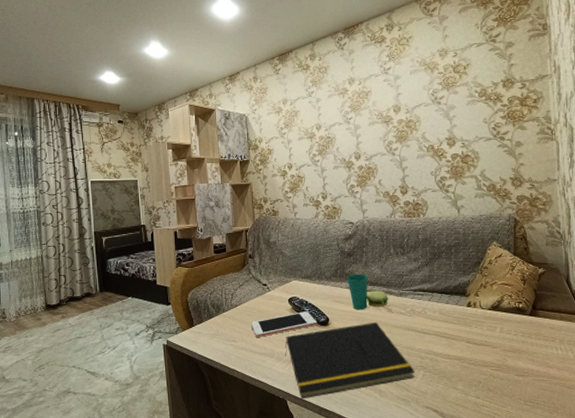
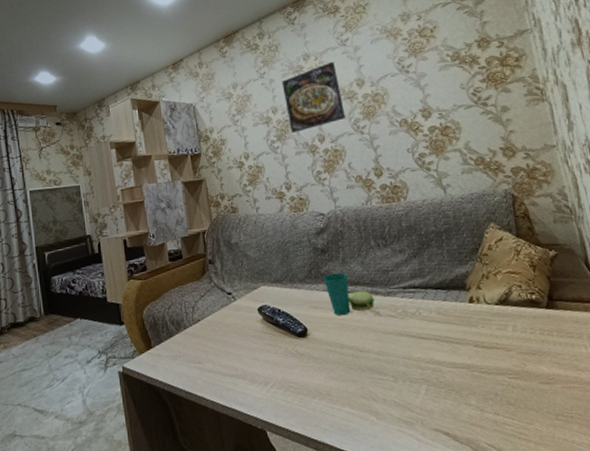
cell phone: present [251,311,317,337] -> none [217,321,294,356]
notepad: present [285,322,415,400] -> none [258,328,417,429]
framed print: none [327,87,381,150] -> present [281,61,346,134]

